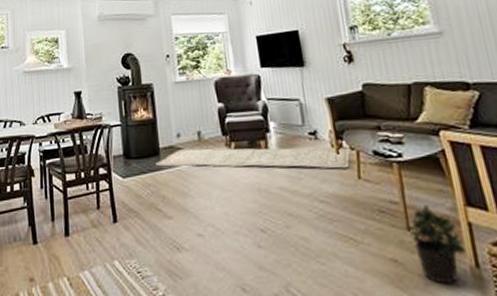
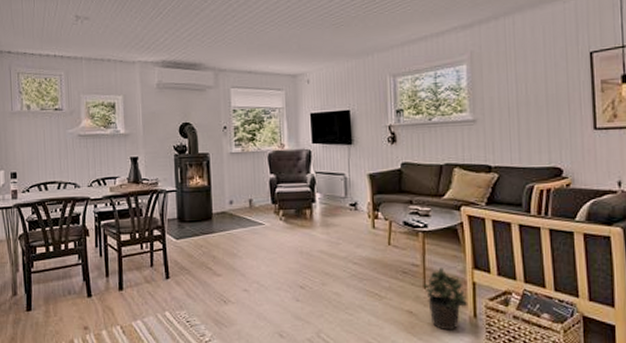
rug: present [156,147,350,169] -> none [208,215,383,236]

